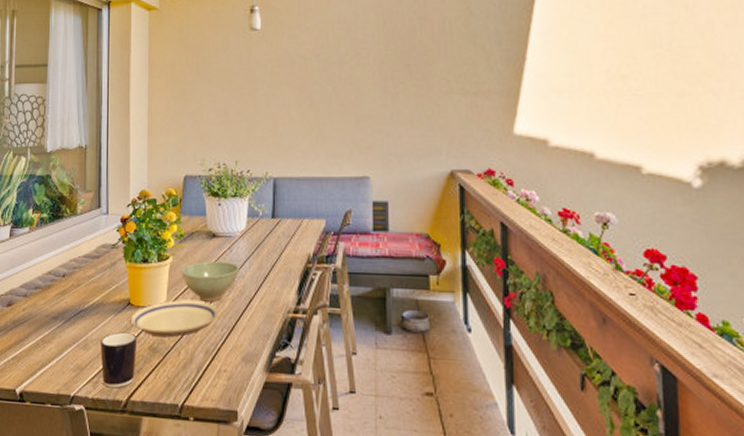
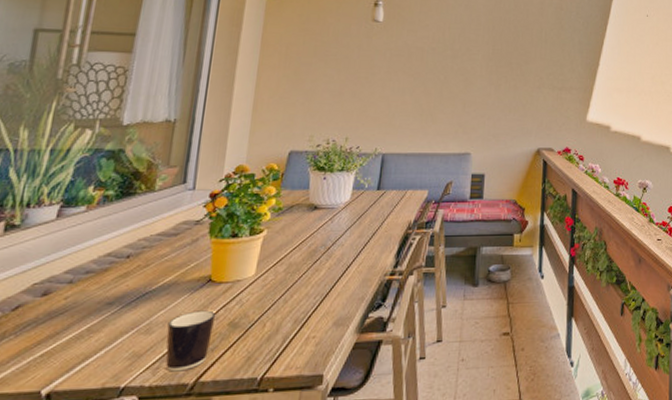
plate: present [131,300,219,337] -> none [210,272,313,311]
bowl: present [181,261,240,302] -> none [275,232,340,272]

